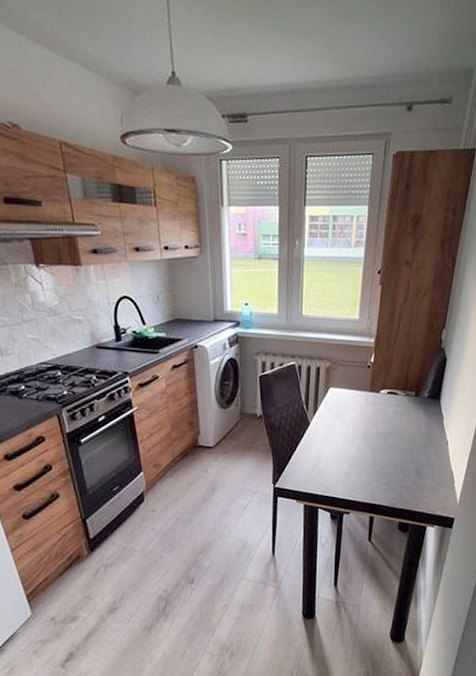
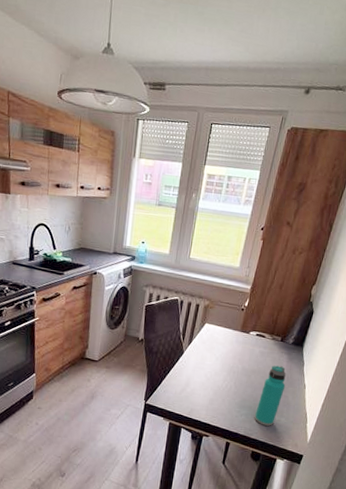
water bottle: none [396,424,427,492] -> present [254,365,286,426]

